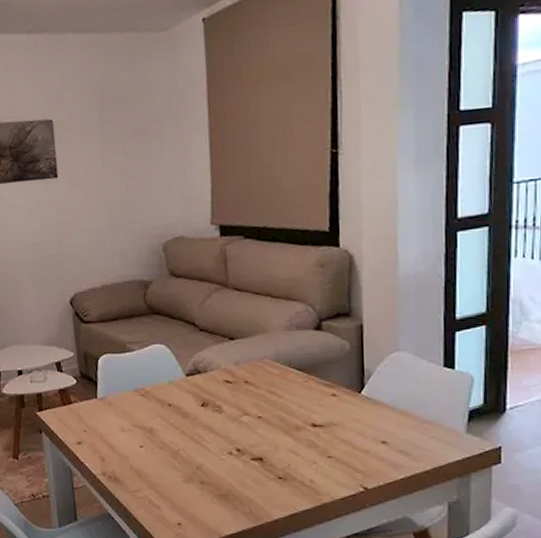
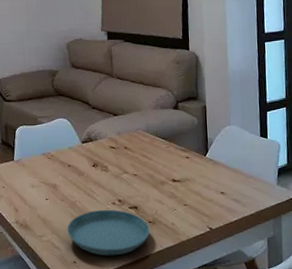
saucer: none [168,460,280,519] -> present [67,209,150,256]

